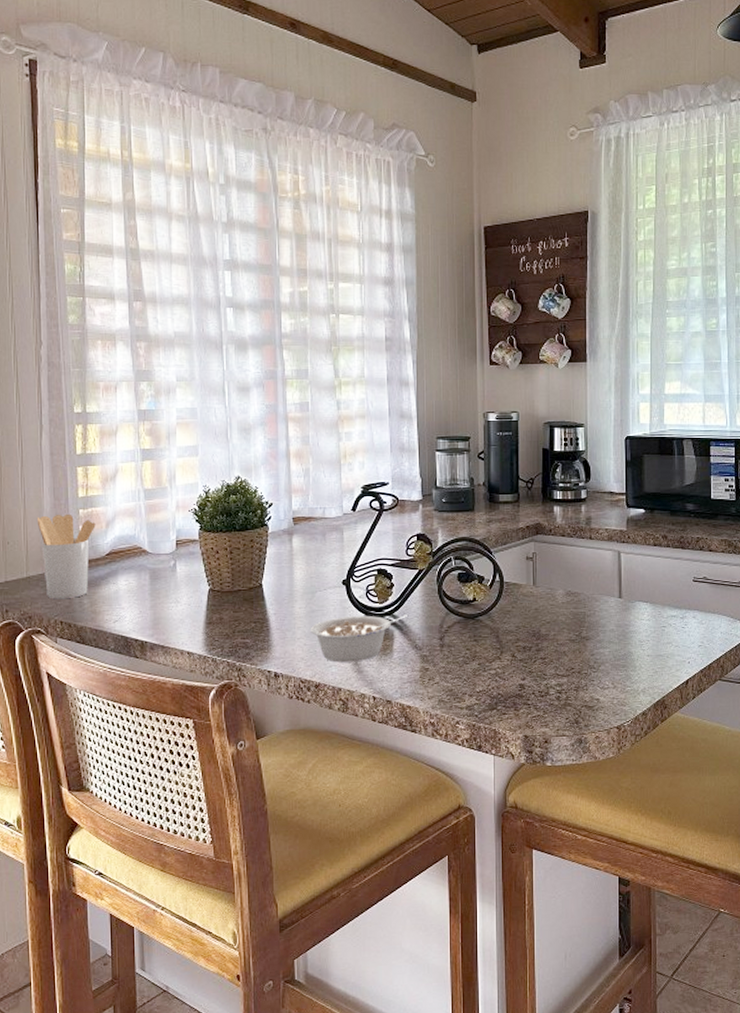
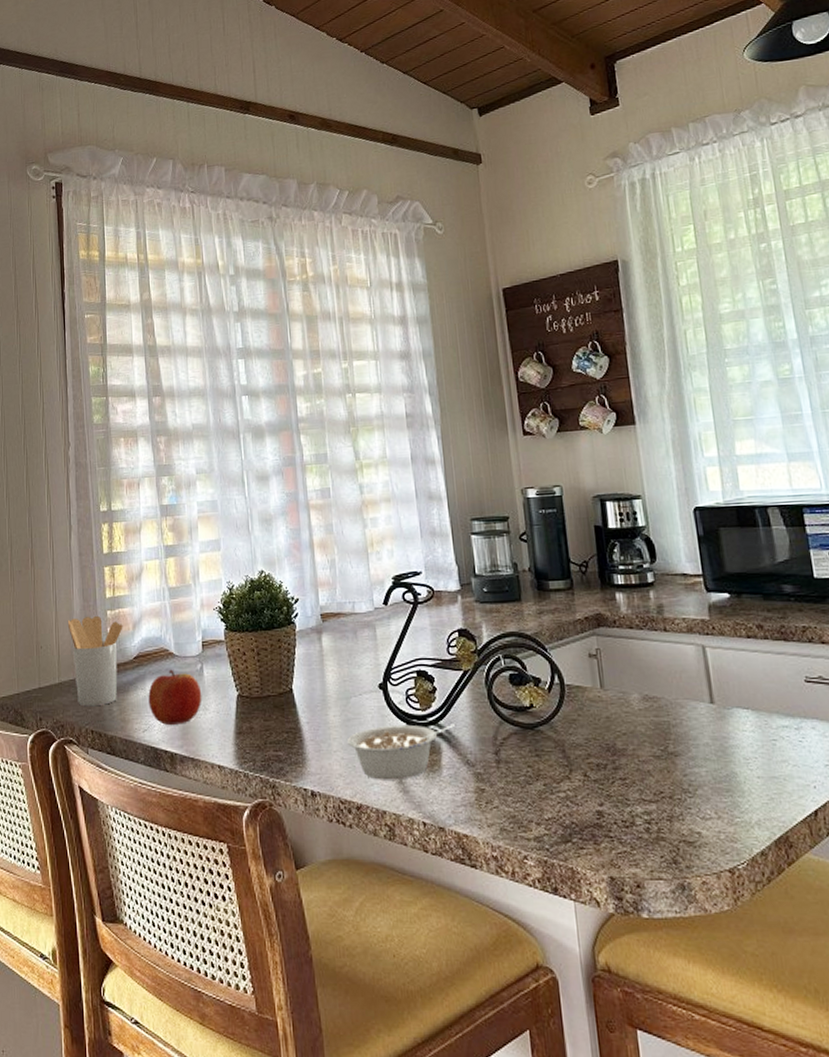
fruit: none [120,565,174,616] -> present [148,669,202,725]

